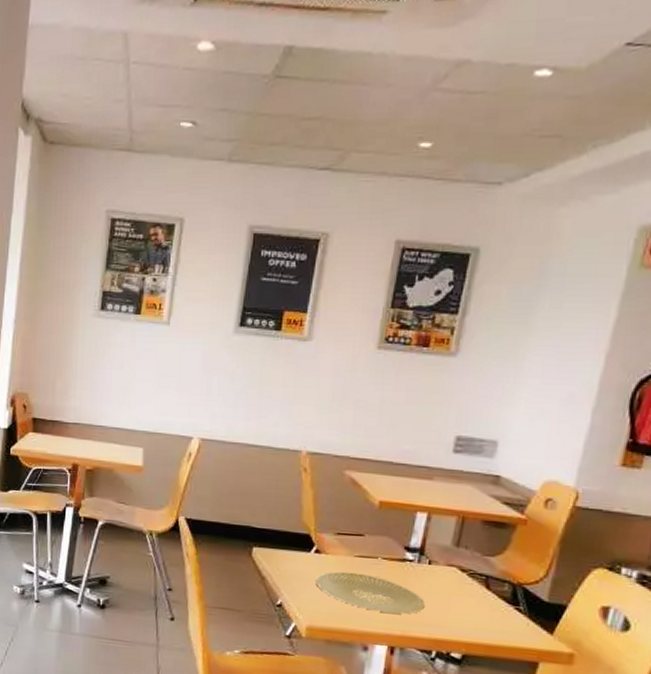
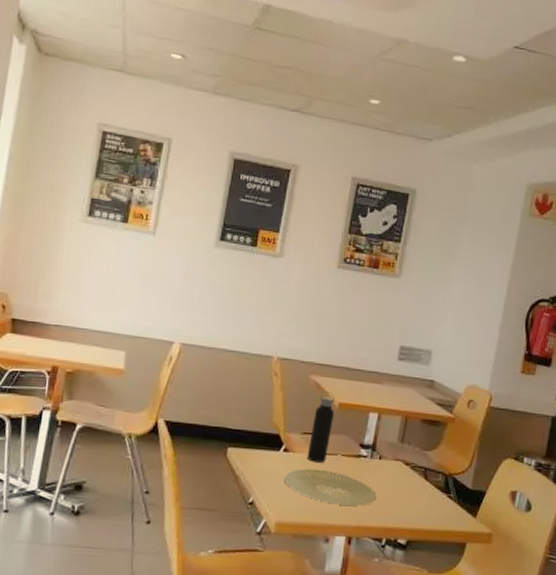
water bottle: none [341,487,375,566] -> present [307,390,335,463]

